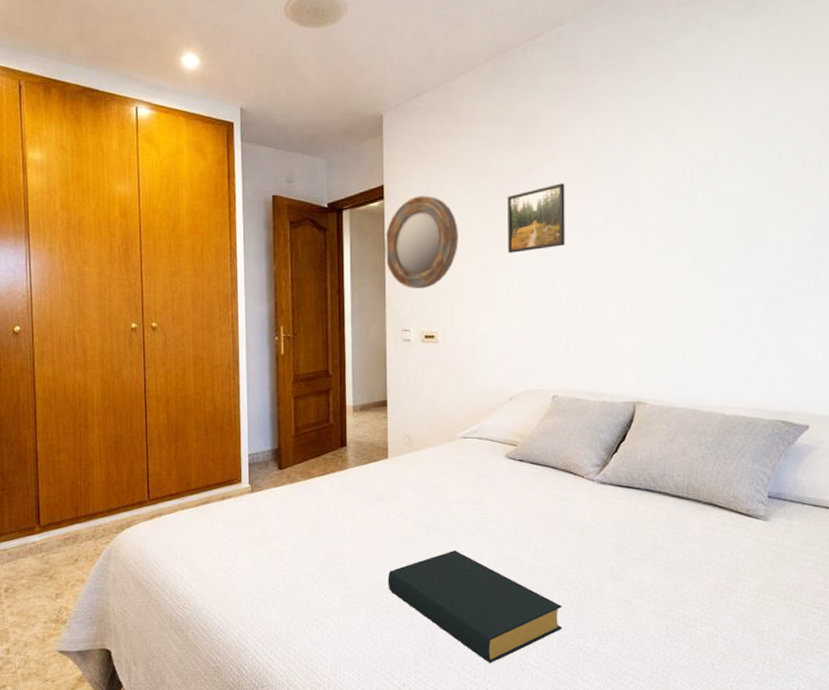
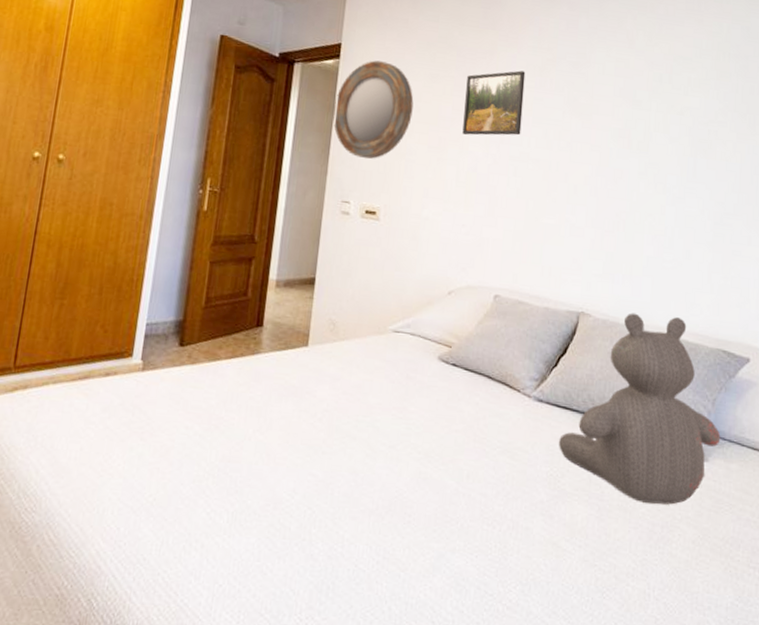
hardback book: present [388,549,563,663] -> none [288,464,485,612]
teddy bear: none [624,396,781,561] -> present [559,313,721,505]

